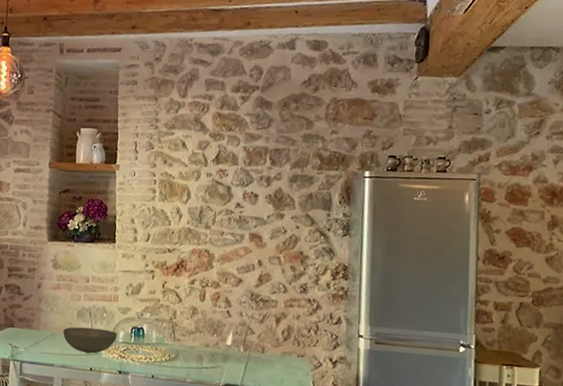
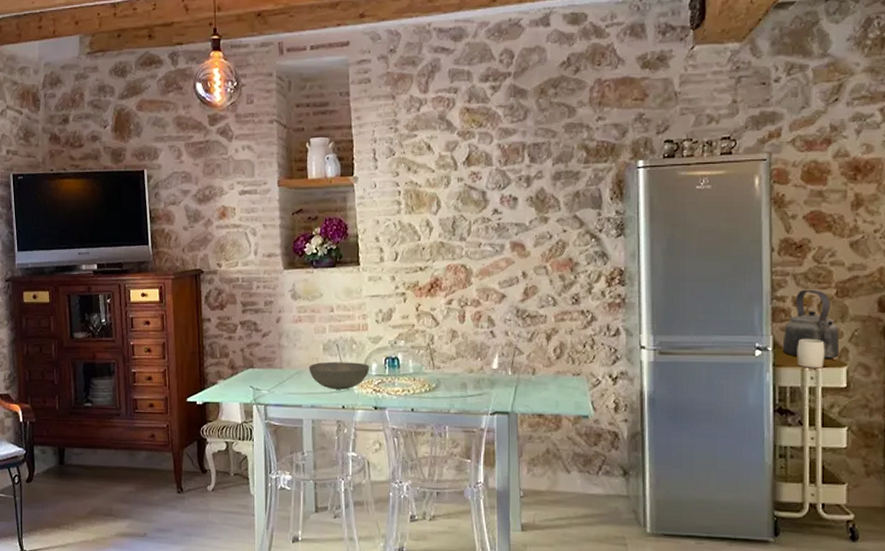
kettle: none [483,296,534,360] -> present [782,289,840,359]
mug: none [495,339,521,368] -> present [796,338,825,369]

